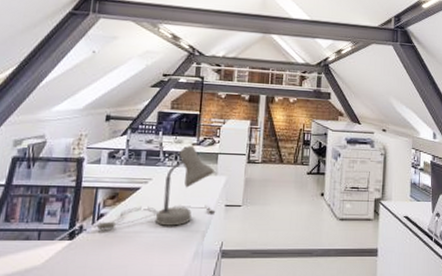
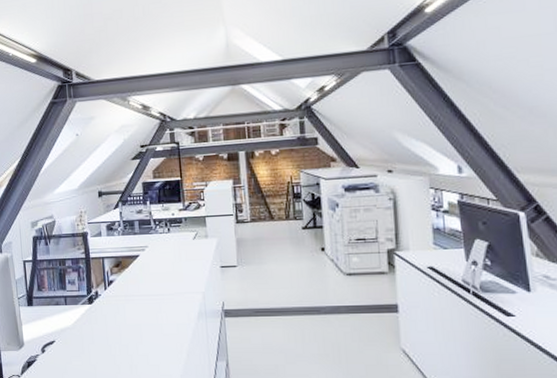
desk lamp: present [84,145,216,229] -> none [99,211,213,295]

